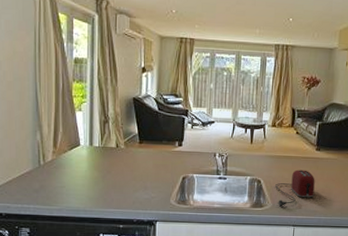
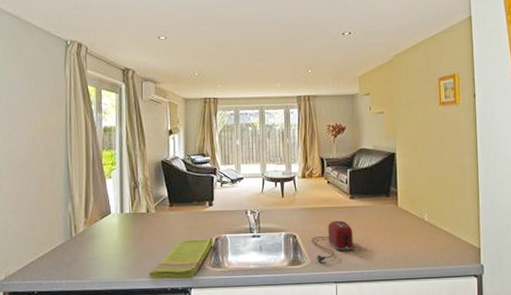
dish towel: none [116,176,180,213] -> present [149,237,213,280]

